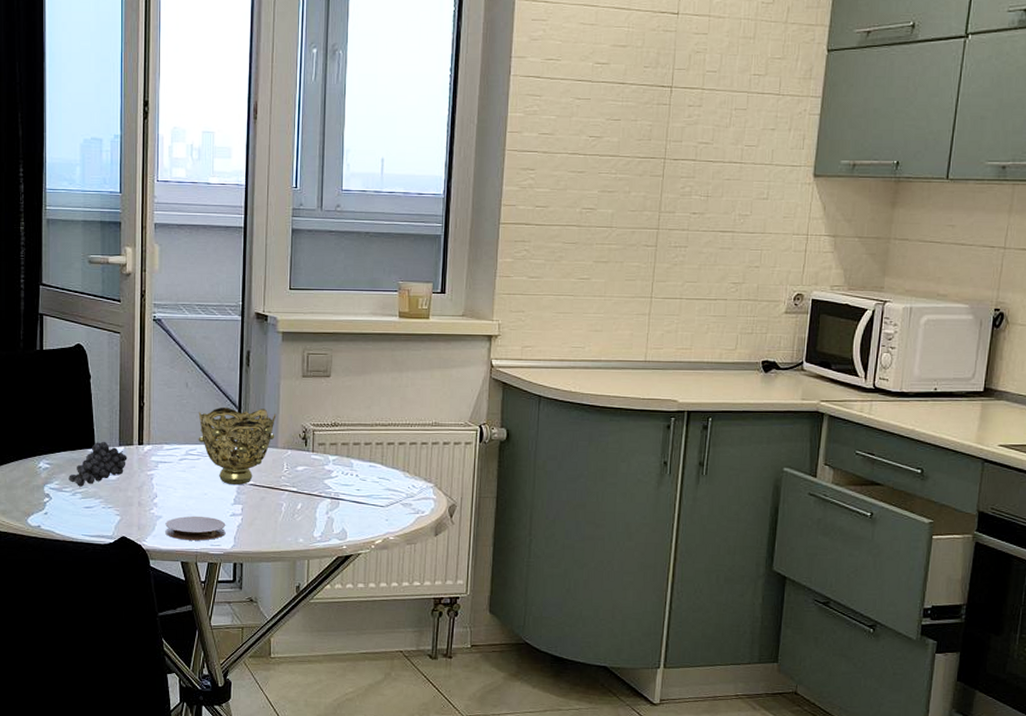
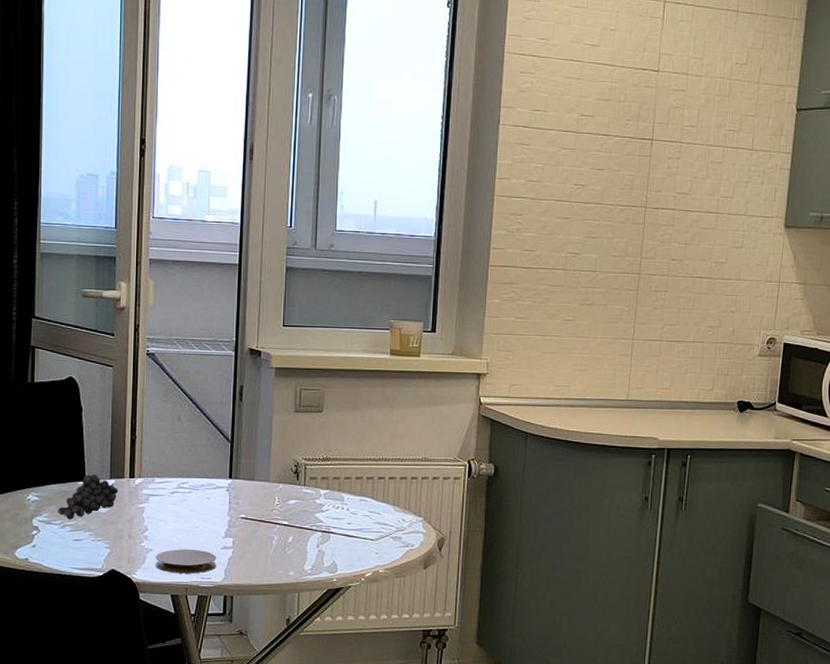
decorative bowl: present [198,406,277,485] -> none [190,440,269,518]

